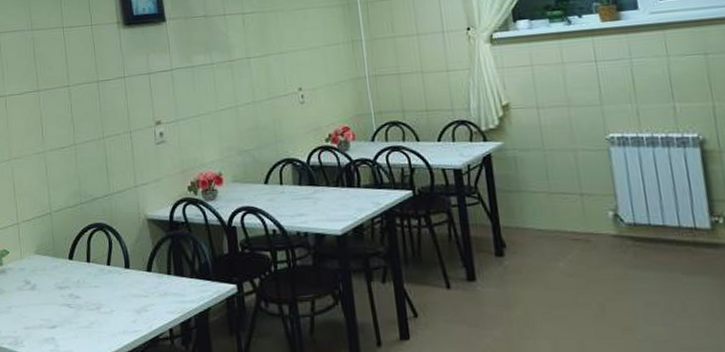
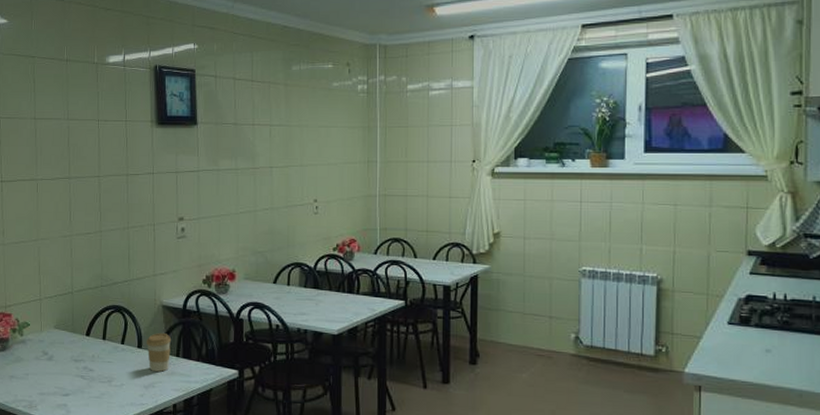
coffee cup: none [134,248,161,293] -> present [147,332,171,372]

